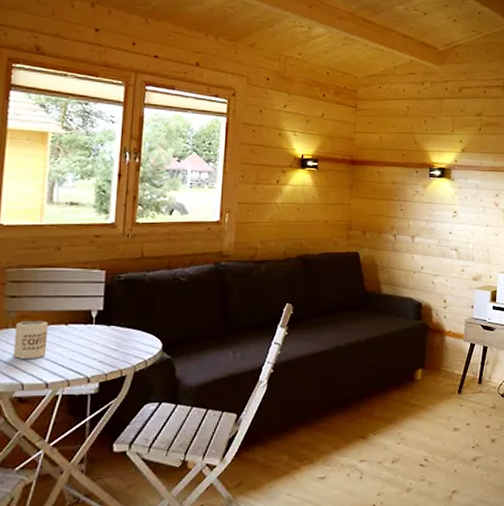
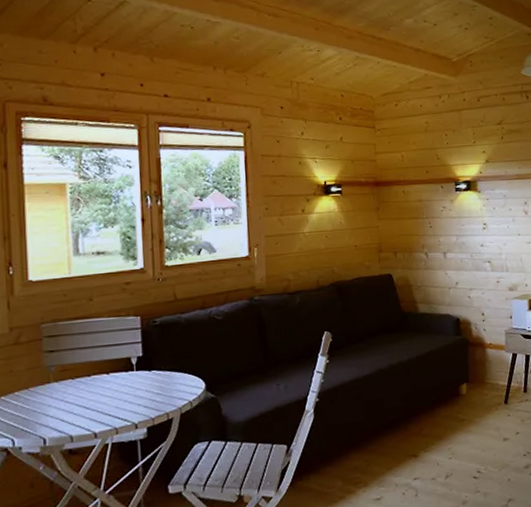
mug: present [13,320,49,359] -> none [57,372,91,412]

